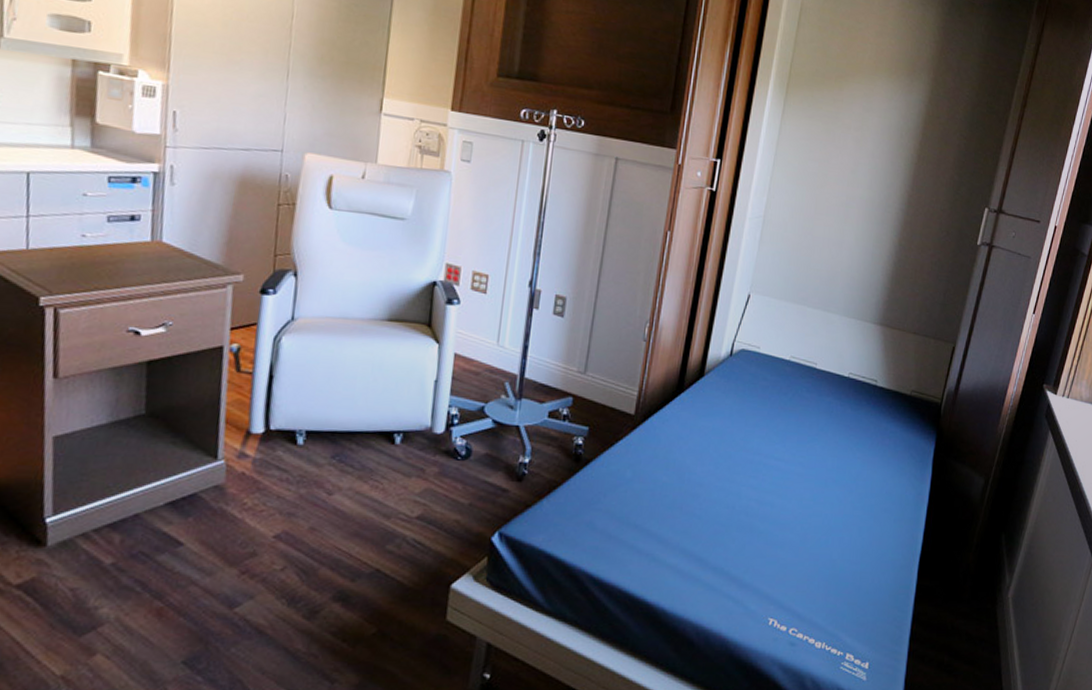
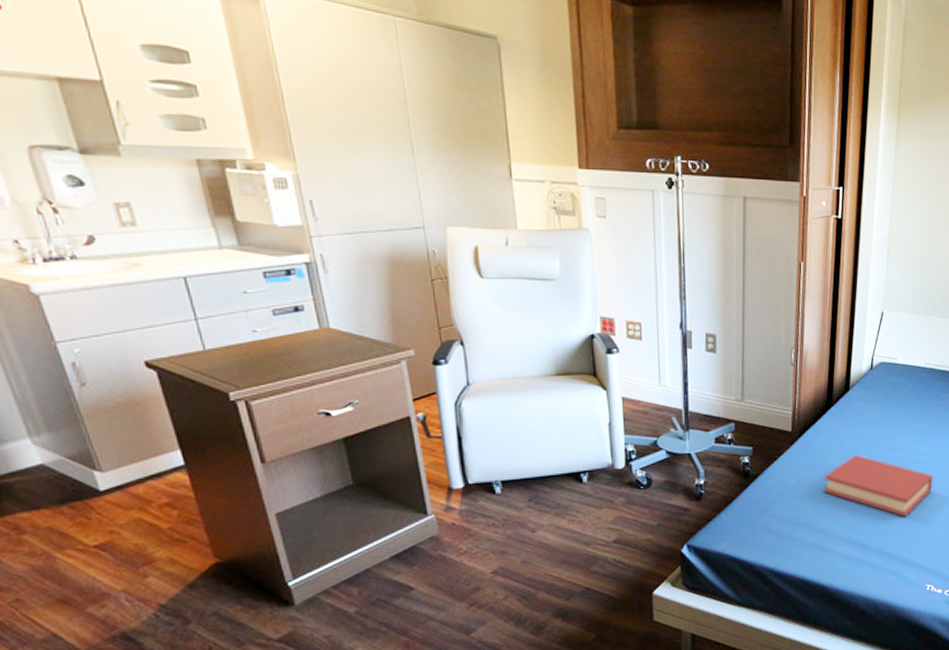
hardback book: none [662,450,788,532] -> present [823,454,933,517]

